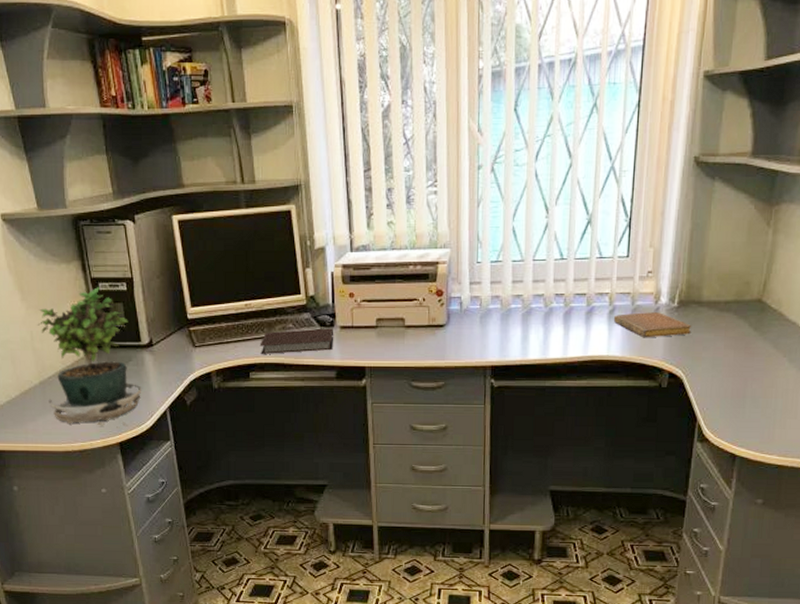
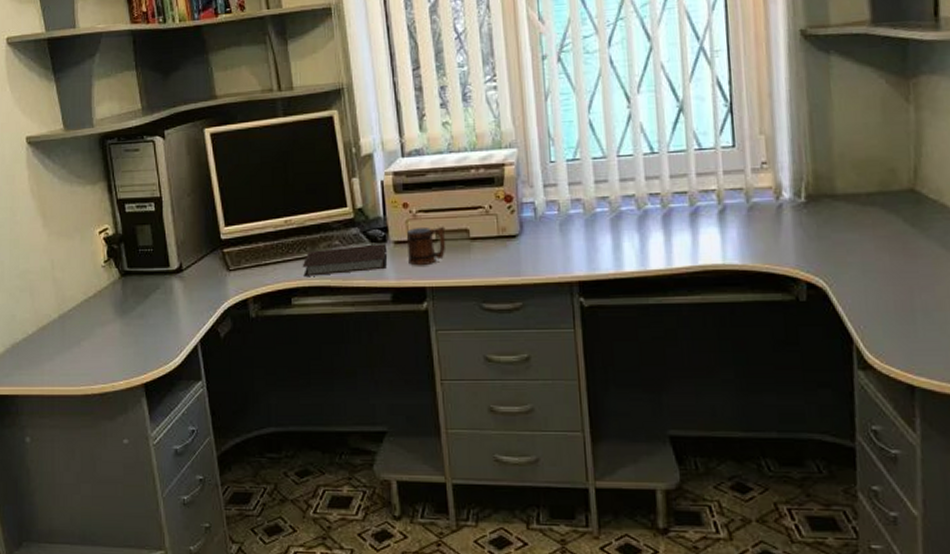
potted plant: present [37,286,142,429] -> none [59,207,170,368]
mug: none [352,314,385,349] -> present [407,226,446,266]
notebook: present [613,312,692,338] -> none [725,210,829,242]

